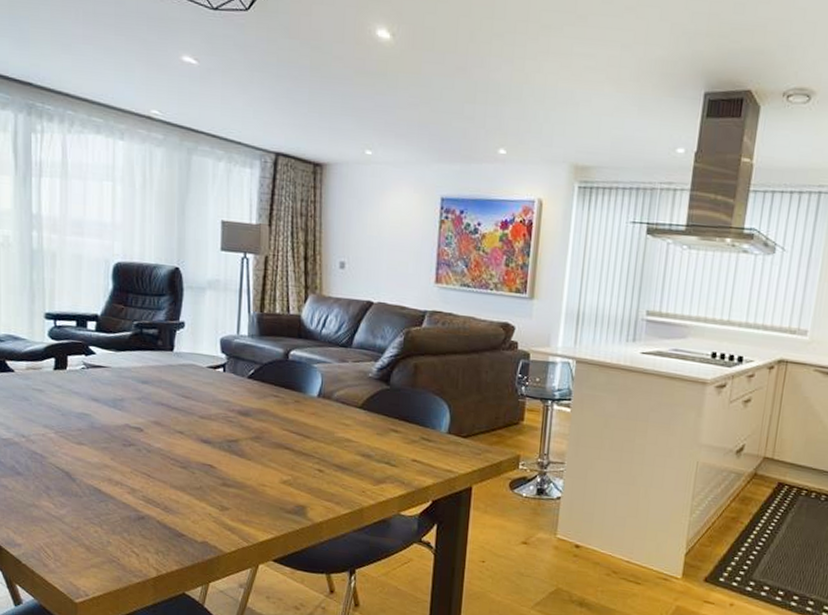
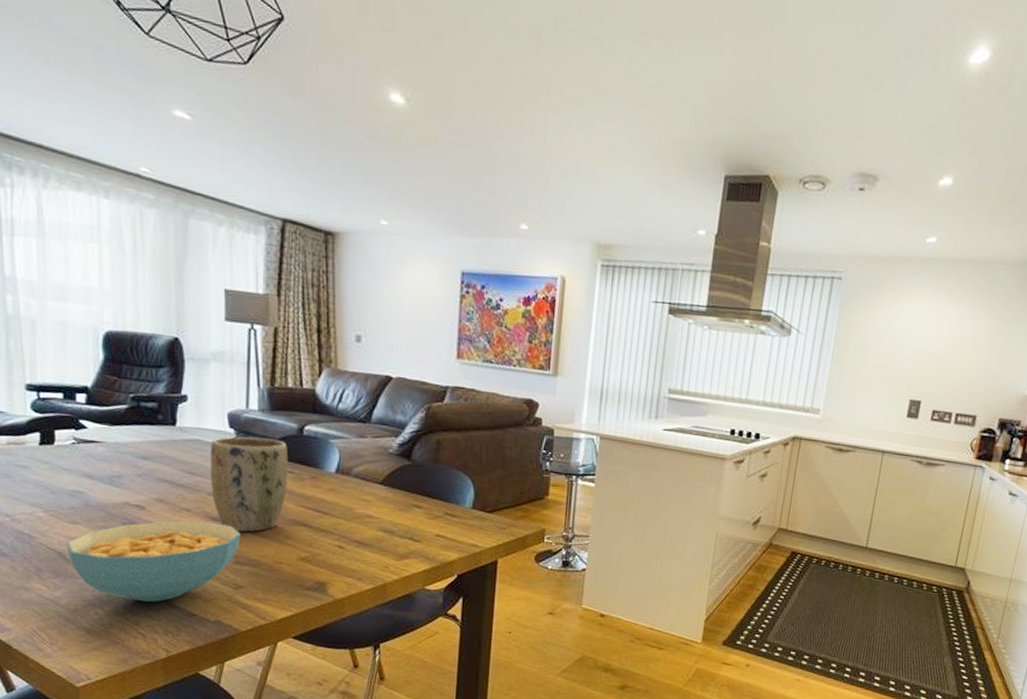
cereal bowl: none [73,442,228,522] -> present [66,520,241,603]
plant pot: none [202,361,274,455] -> present [210,436,289,532]

